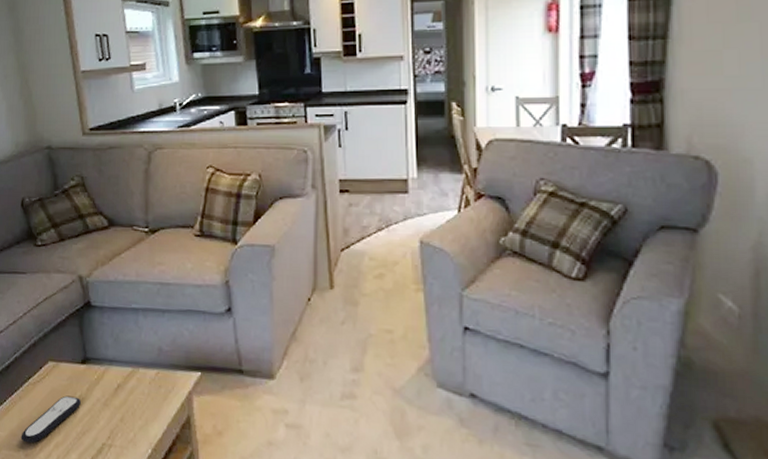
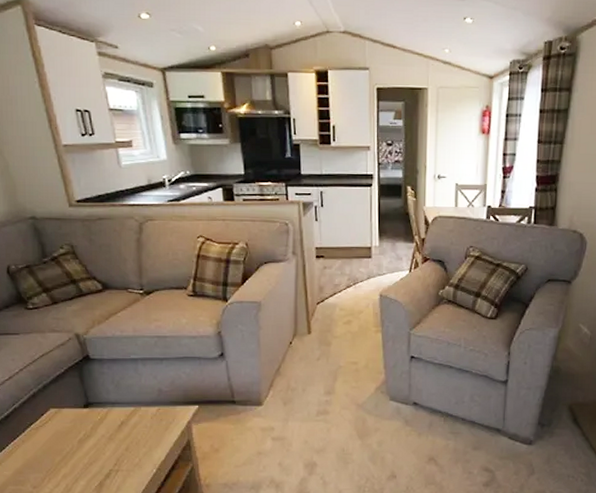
remote control: present [20,395,81,444] -> none [27,435,86,478]

